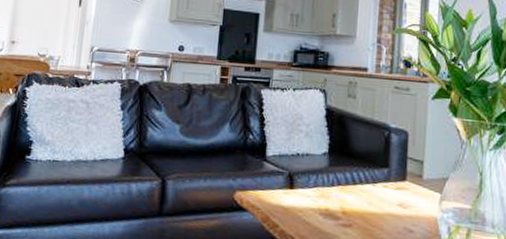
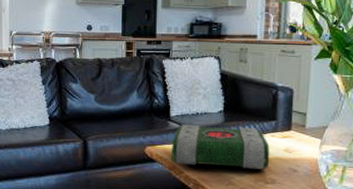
book: none [265,166,382,228] -> present [172,124,270,170]

